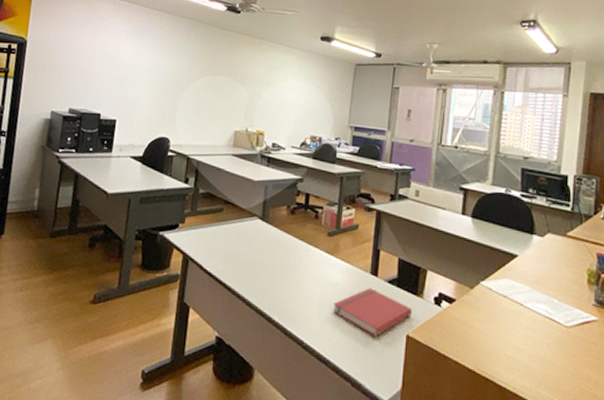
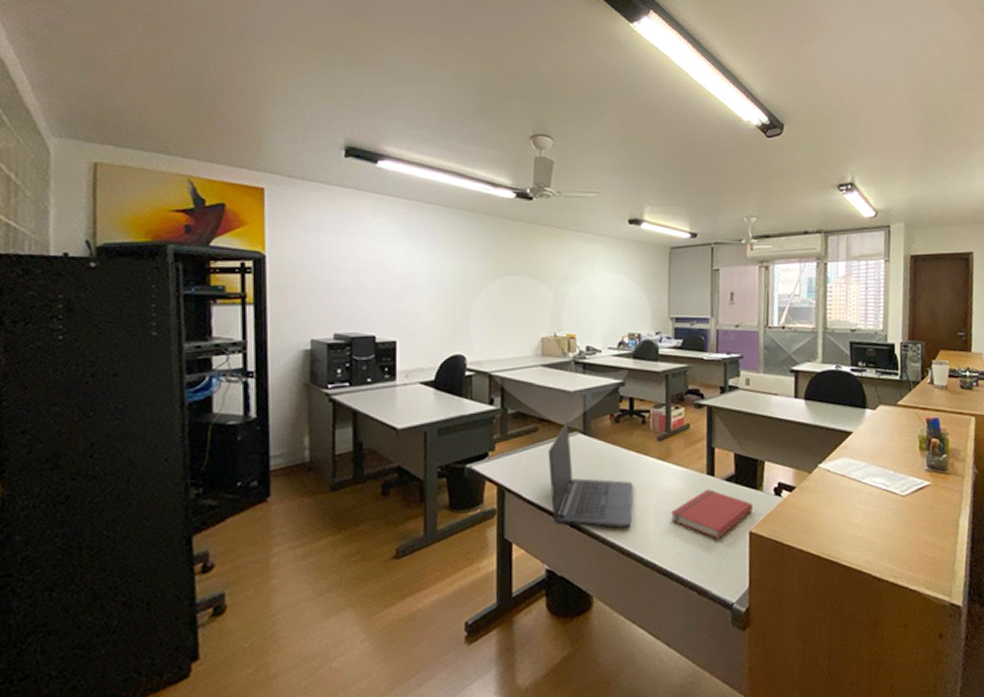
laptop: none [227,208,301,312] -> present [548,423,633,529]

